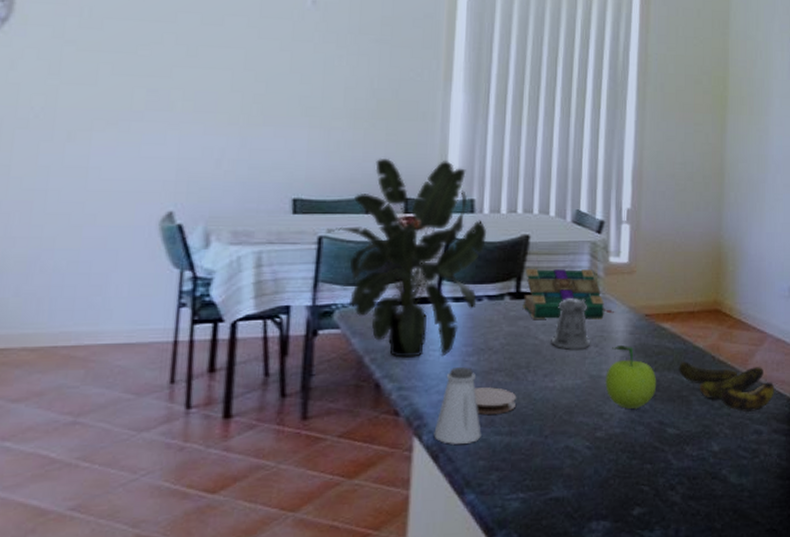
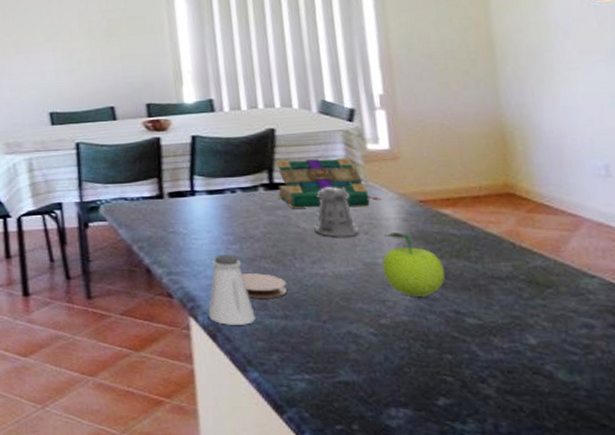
potted plant: present [326,158,487,358] -> none [81,66,231,246]
banana: present [679,361,775,412] -> none [469,248,605,303]

